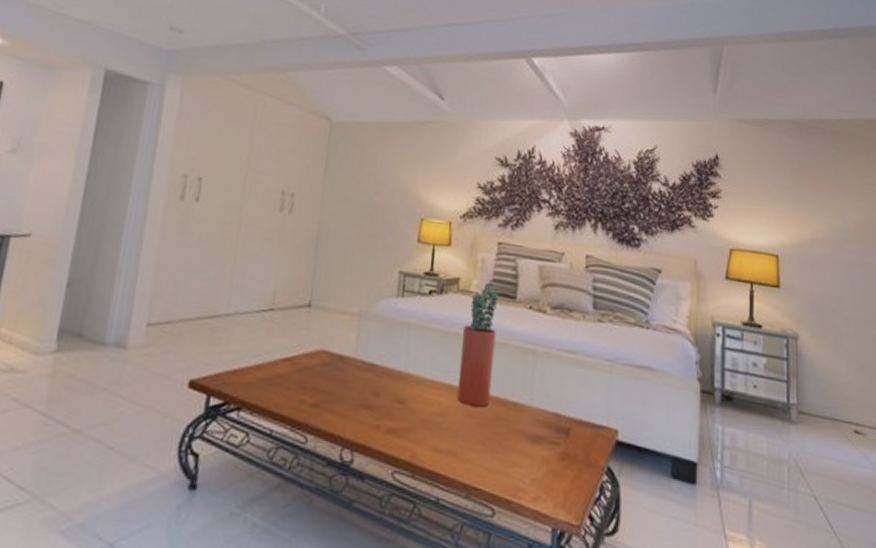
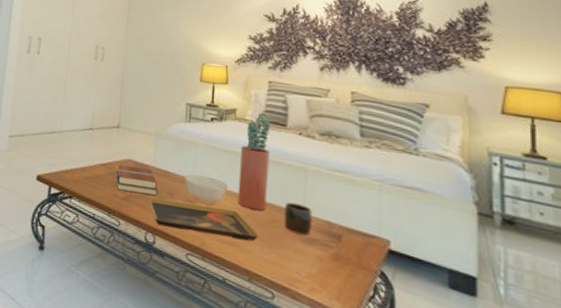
books: none [303,358,360,399] -> present [115,164,159,197]
decorative tray: none [345,400,480,446] -> present [148,197,259,241]
bowl: none [393,366,447,405] -> present [184,174,228,206]
mug: none [508,394,540,433] -> present [283,202,313,236]

